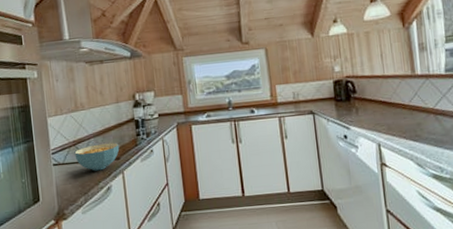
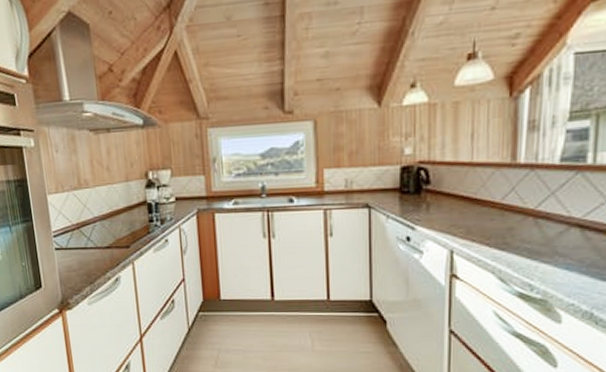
cereal bowl: present [74,142,120,171] -> none [78,228,129,259]

